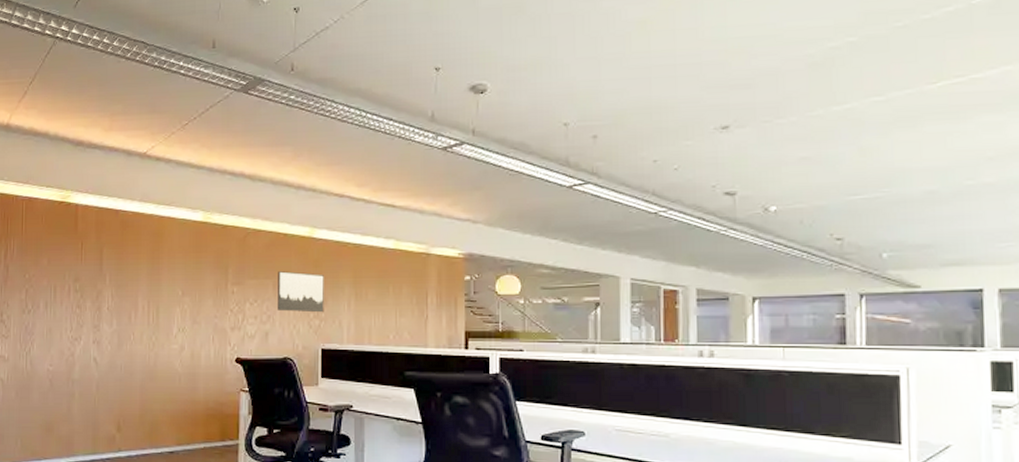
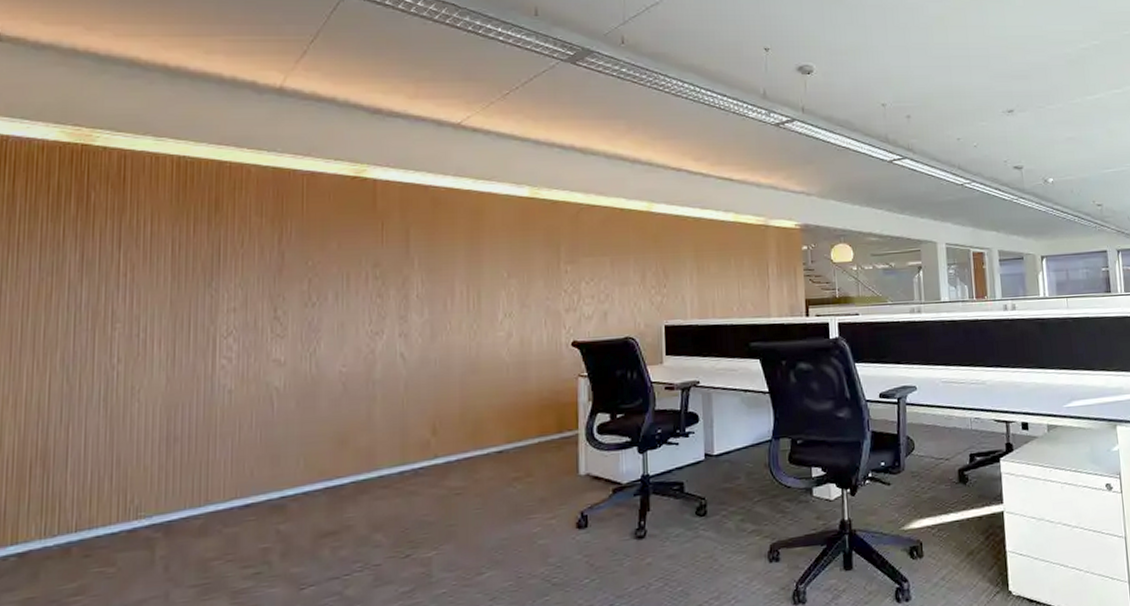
wall art: present [278,271,324,313] -> none [615,247,666,289]

